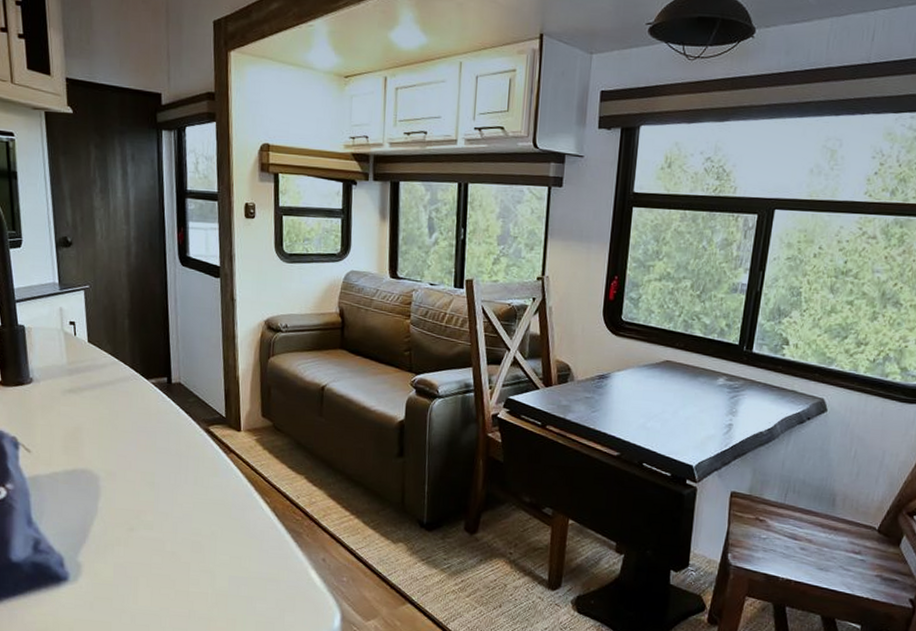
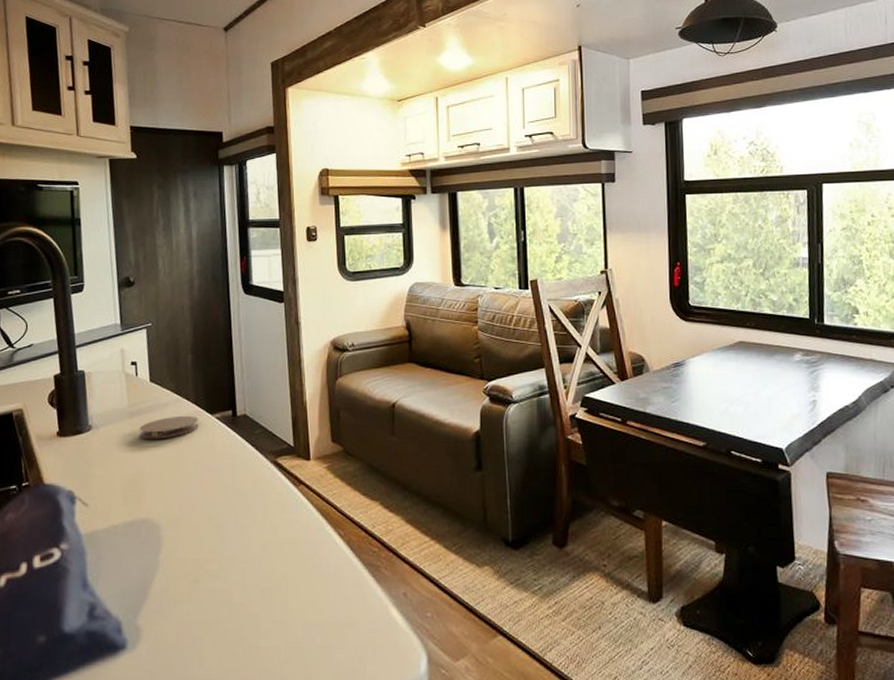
coaster: none [78,377,135,398] -> present [139,415,199,440]

